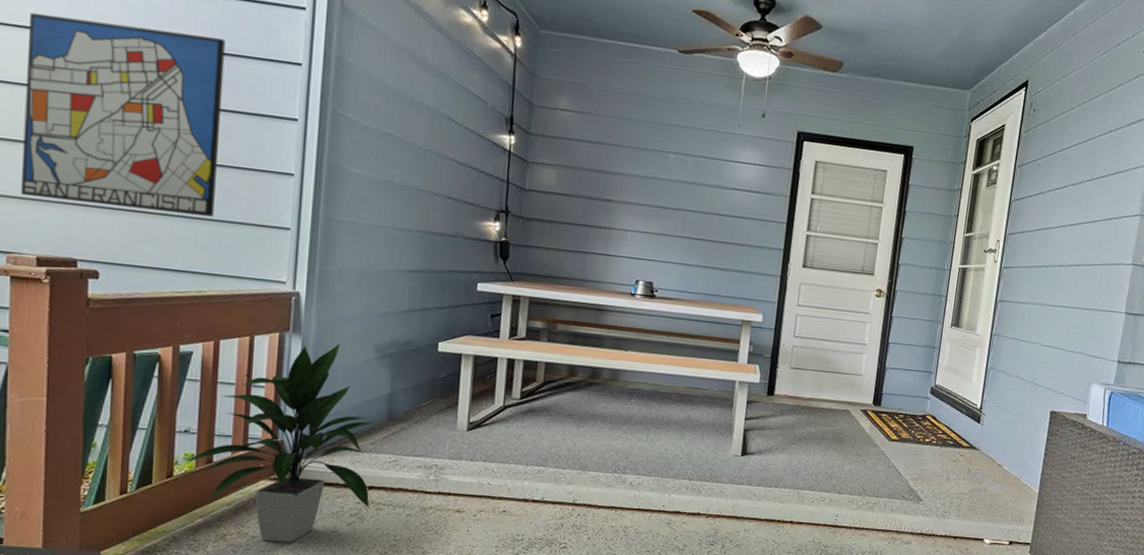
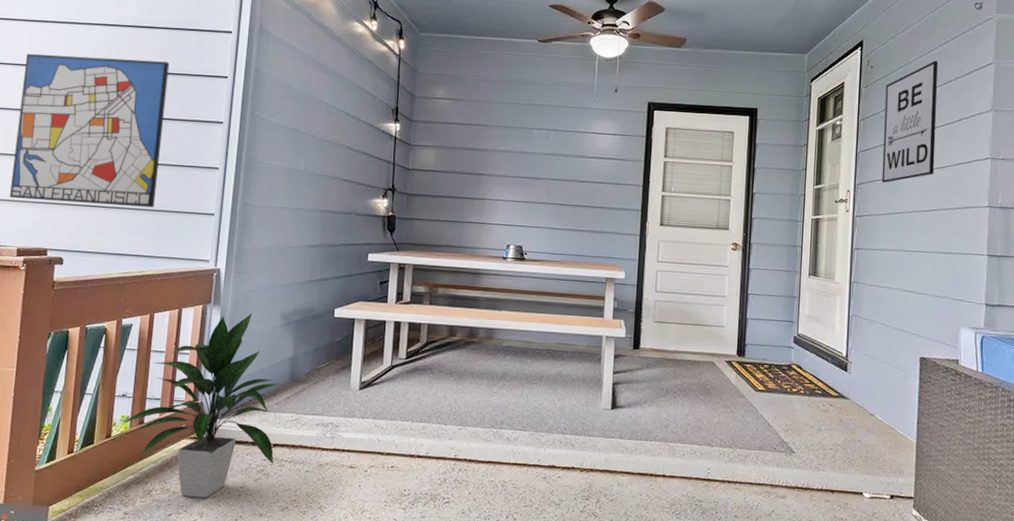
wall art: none [1032,108,1101,235] -> present [881,61,938,183]

